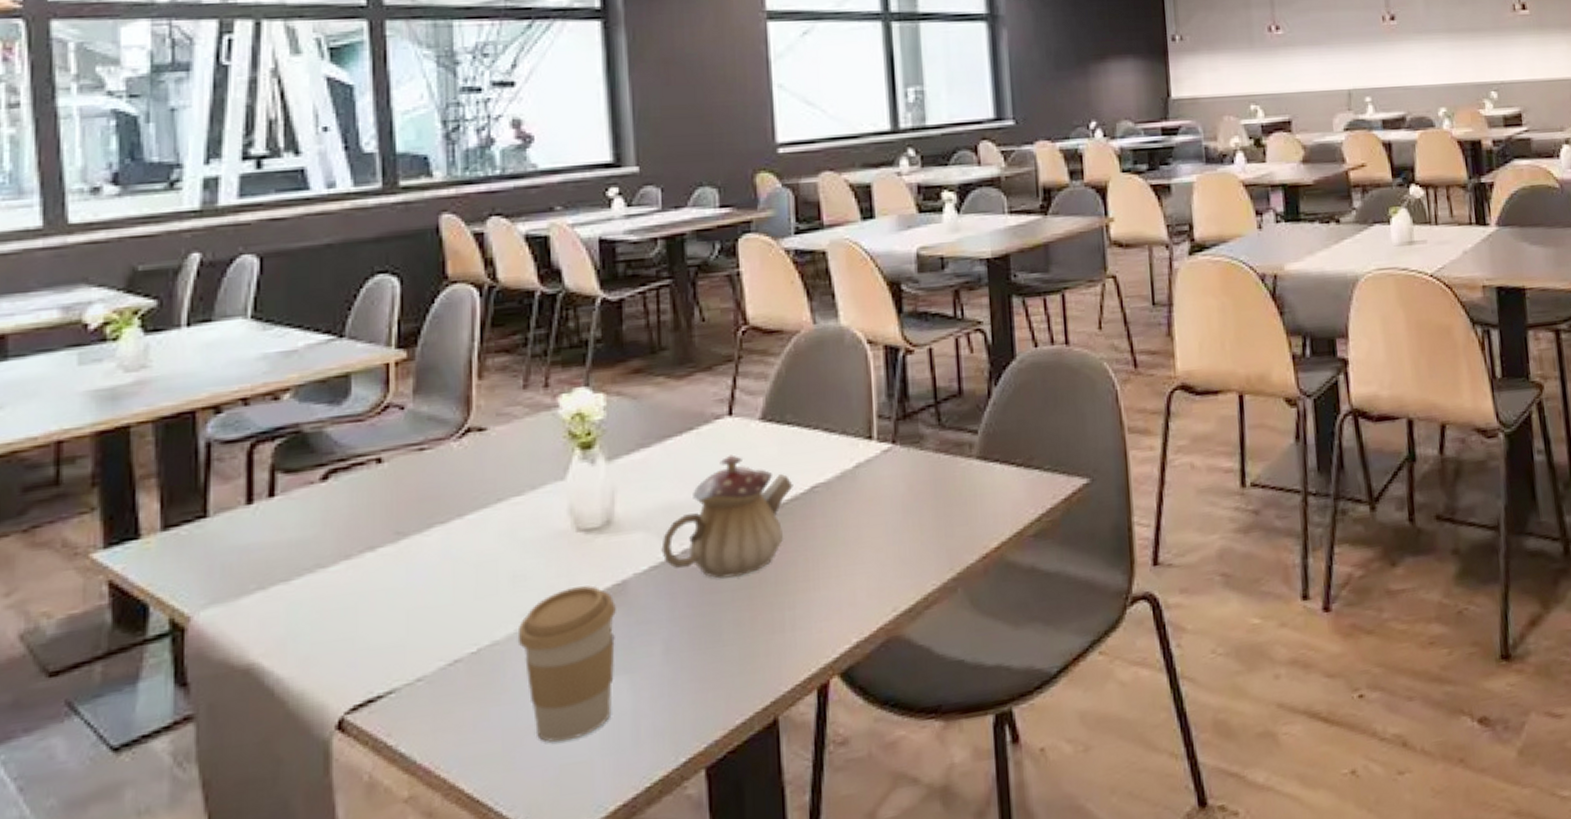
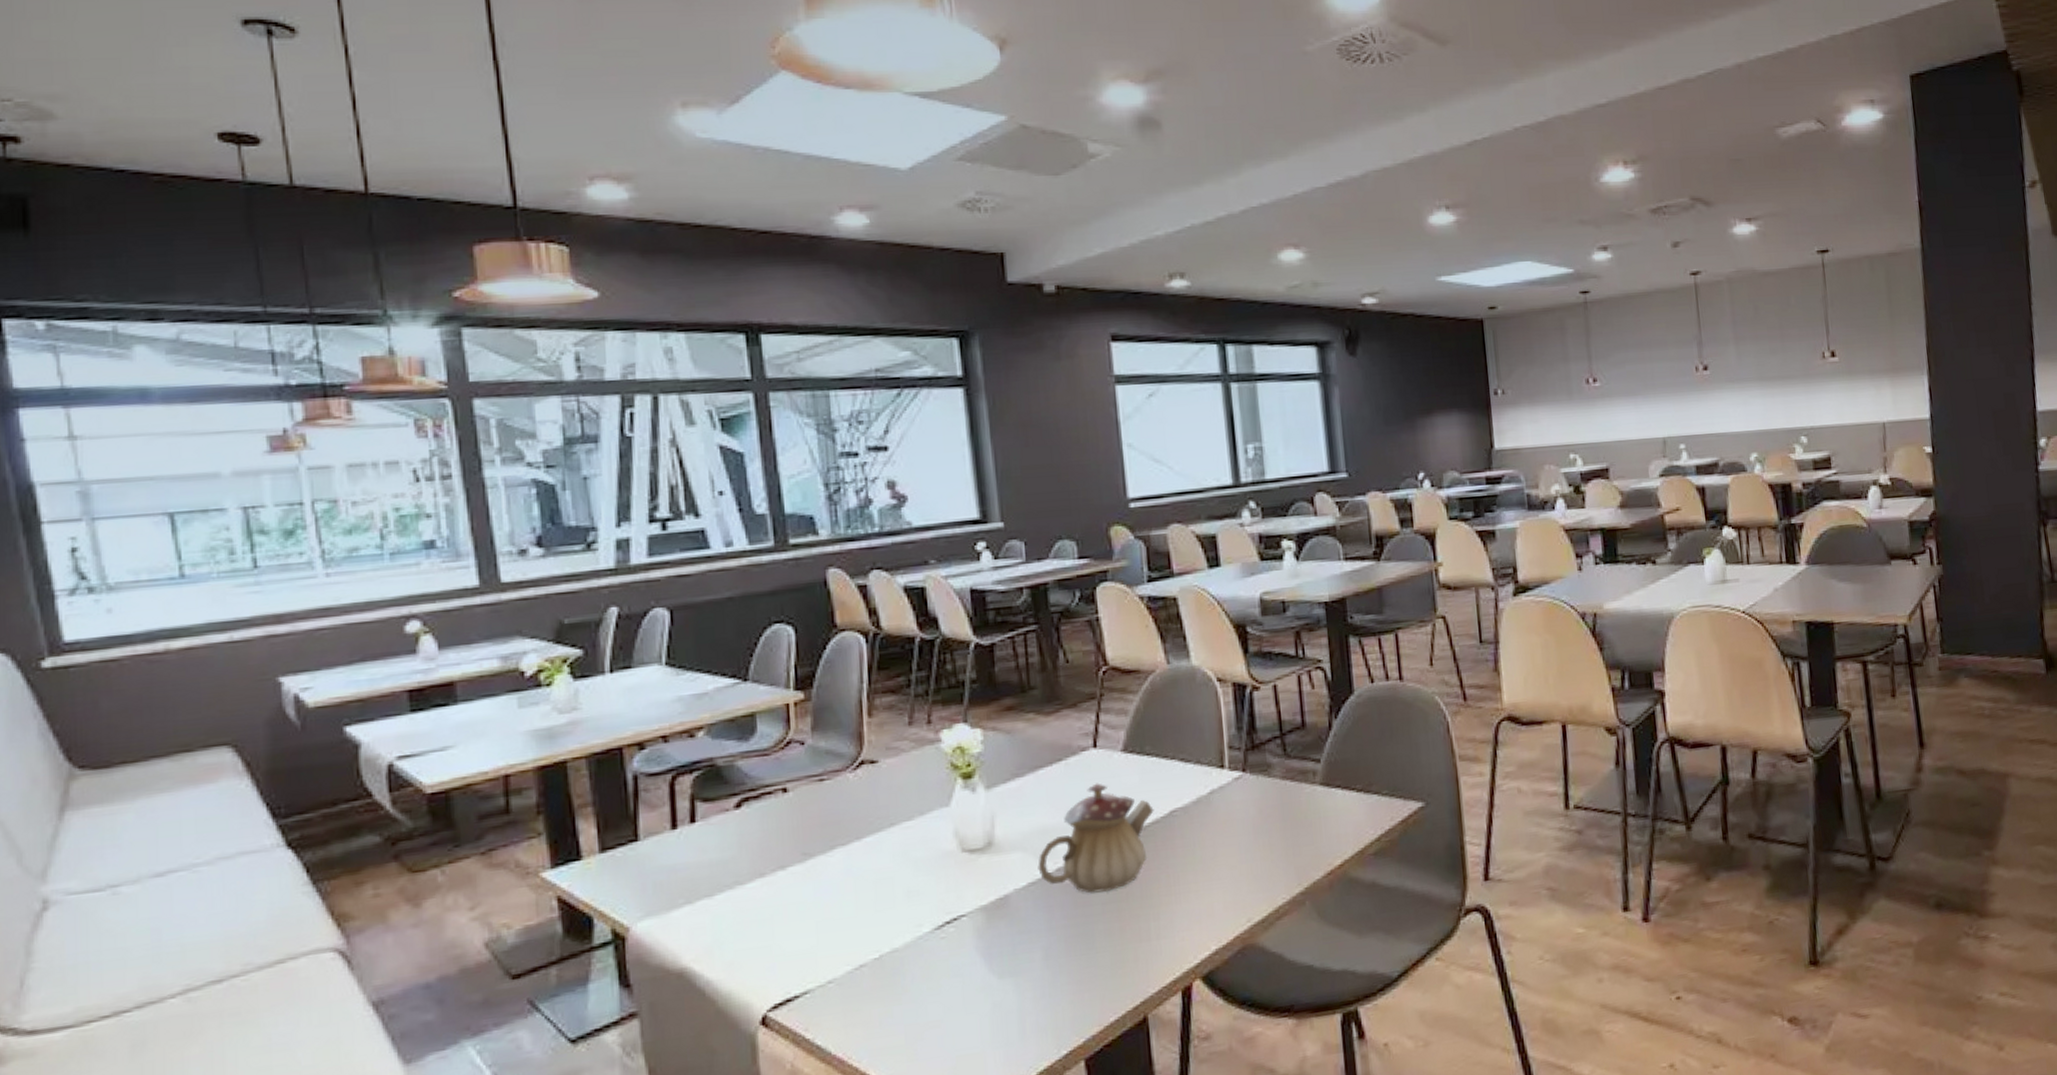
coffee cup: present [517,585,616,743] -> none [914,899,1001,1037]

